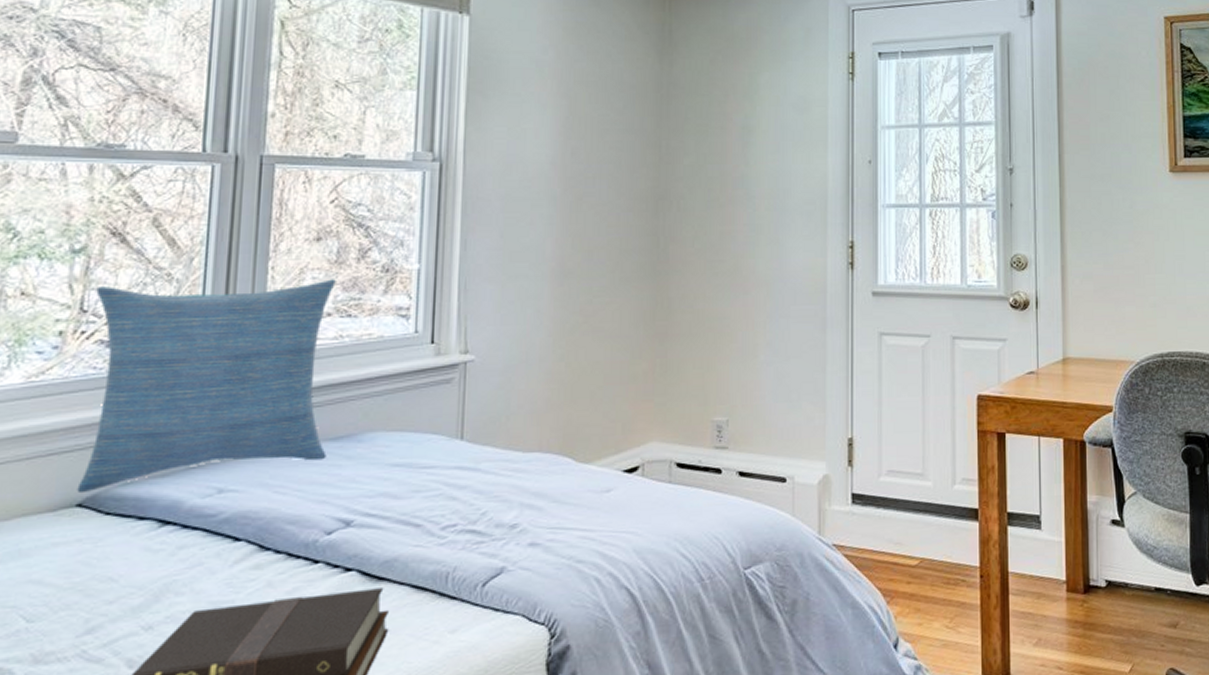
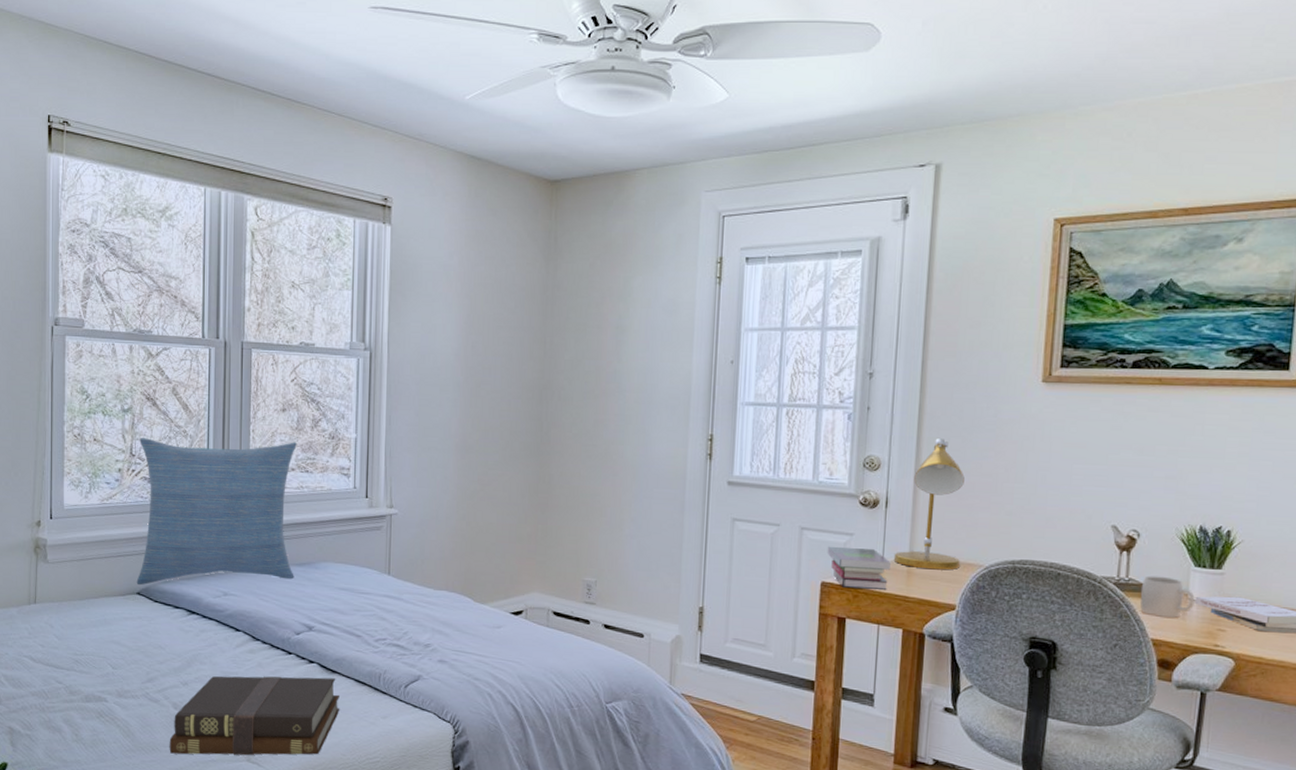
books: none [981,354,1046,399] -> present [827,546,891,591]
desk lamp: none [1048,233,1112,371] -> present [893,438,964,571]

